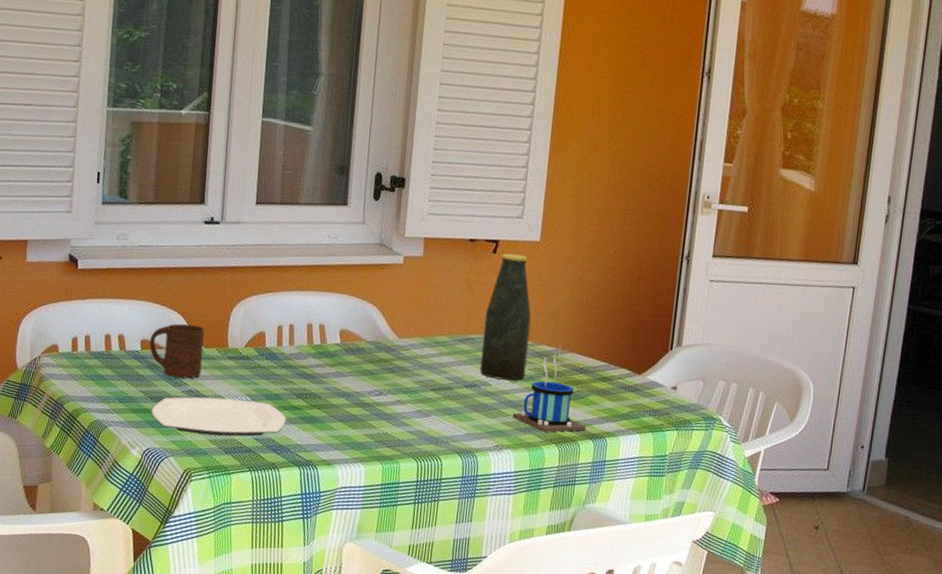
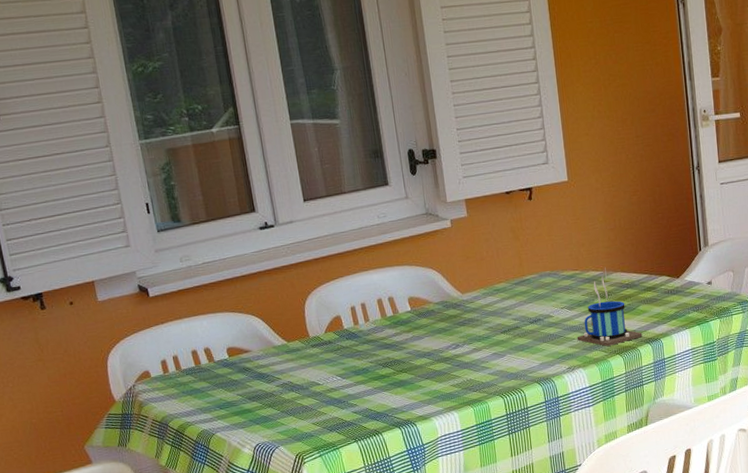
cup: present [149,323,205,379] -> none [235,323,290,375]
plate: present [152,397,286,437] -> none [252,378,378,422]
bottle: present [479,253,532,381] -> none [534,196,581,311]

